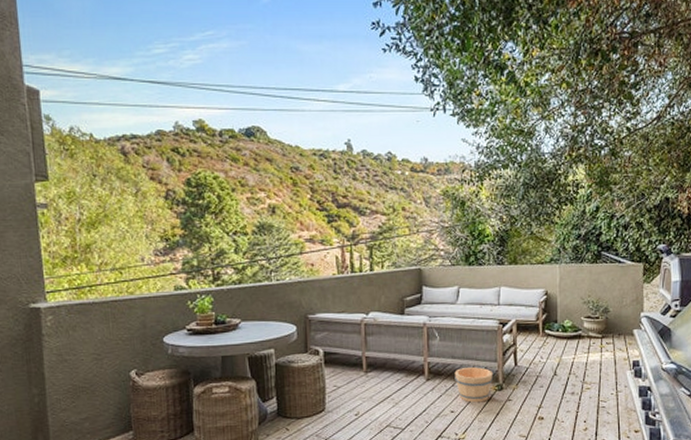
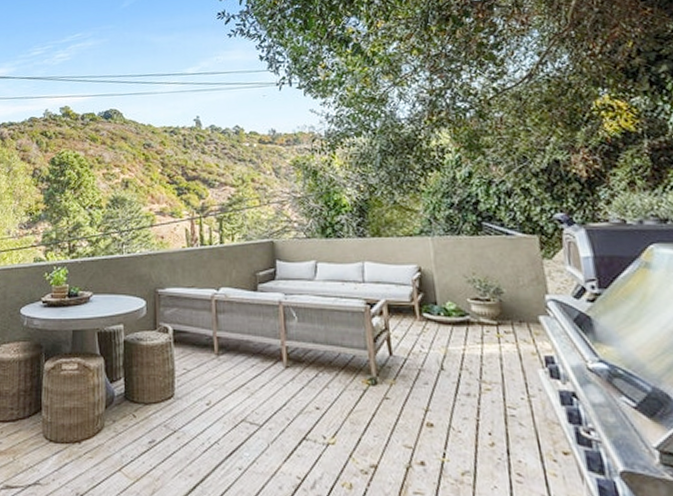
bucket: present [454,366,494,403] -> none [317,354,365,399]

